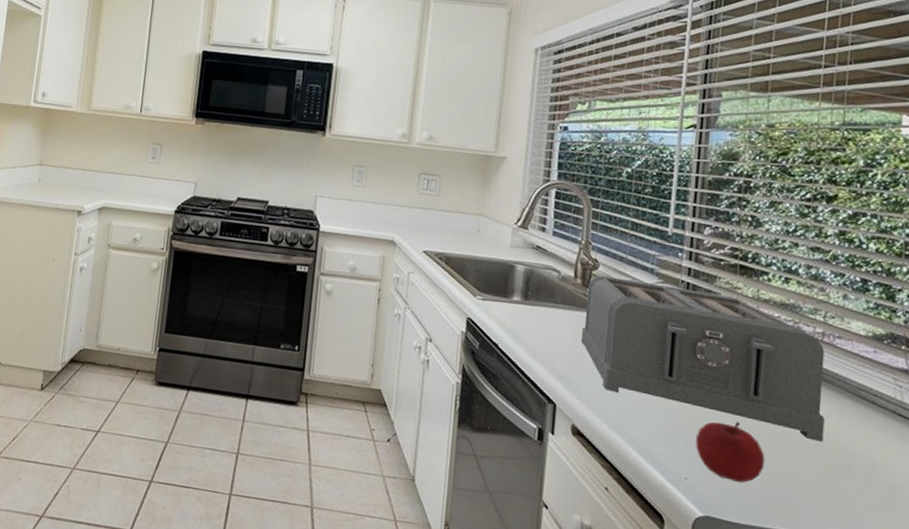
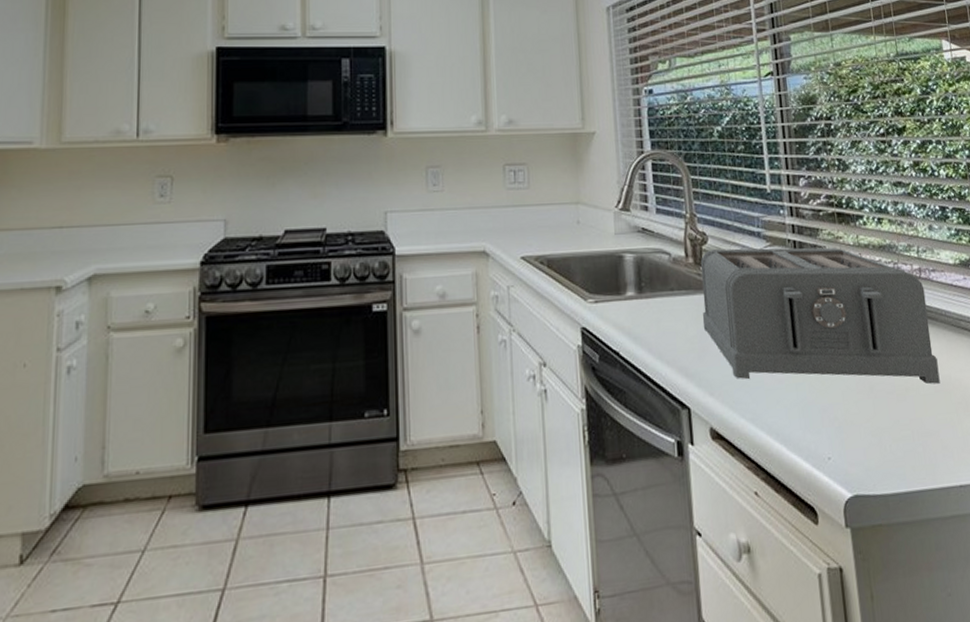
apple: present [695,421,765,483] -> none [830,381,896,449]

